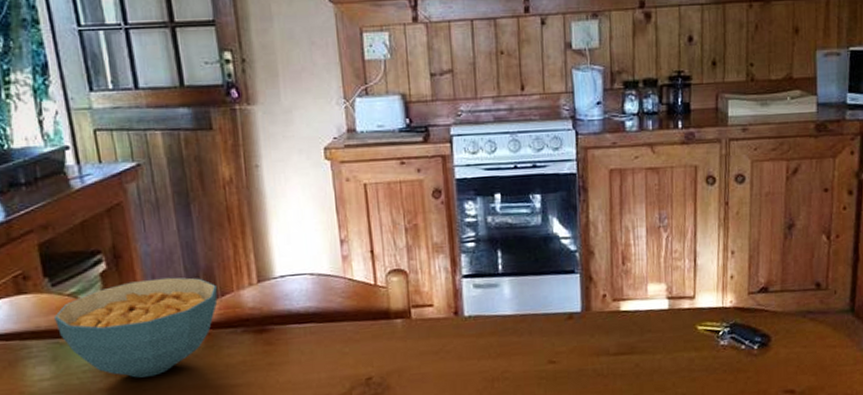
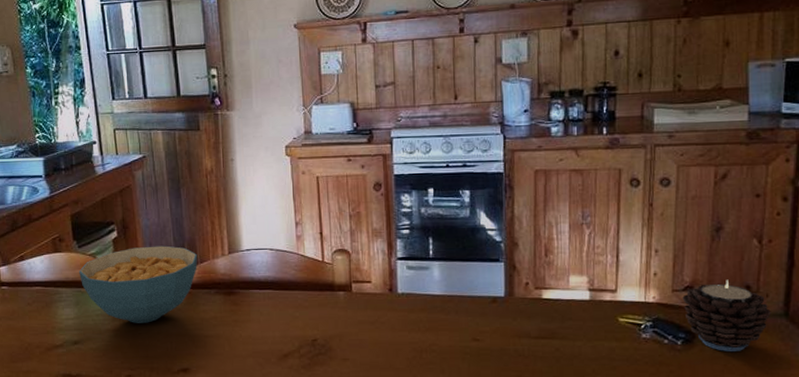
candle: none [758,278,839,353] -> present [682,279,771,351]

